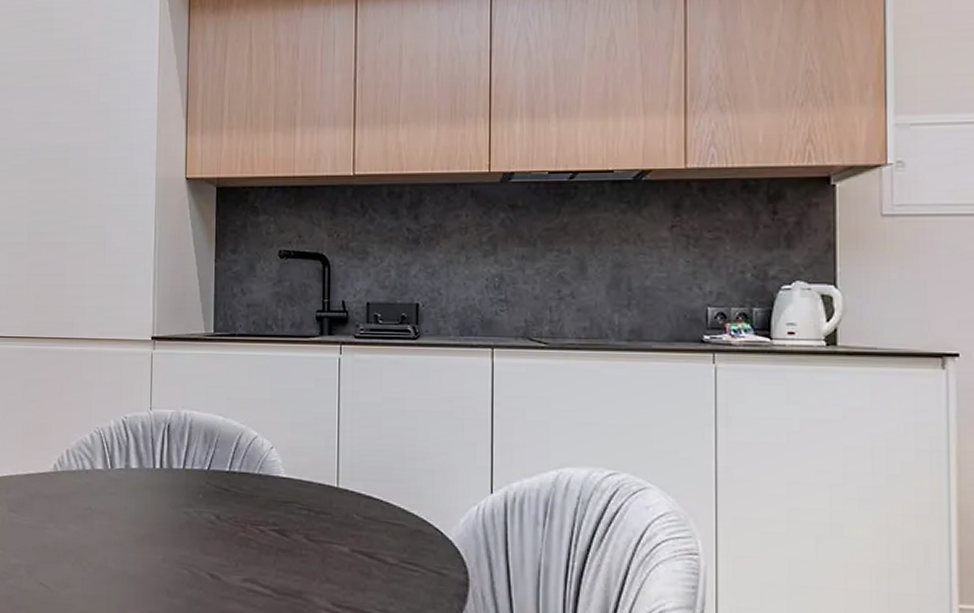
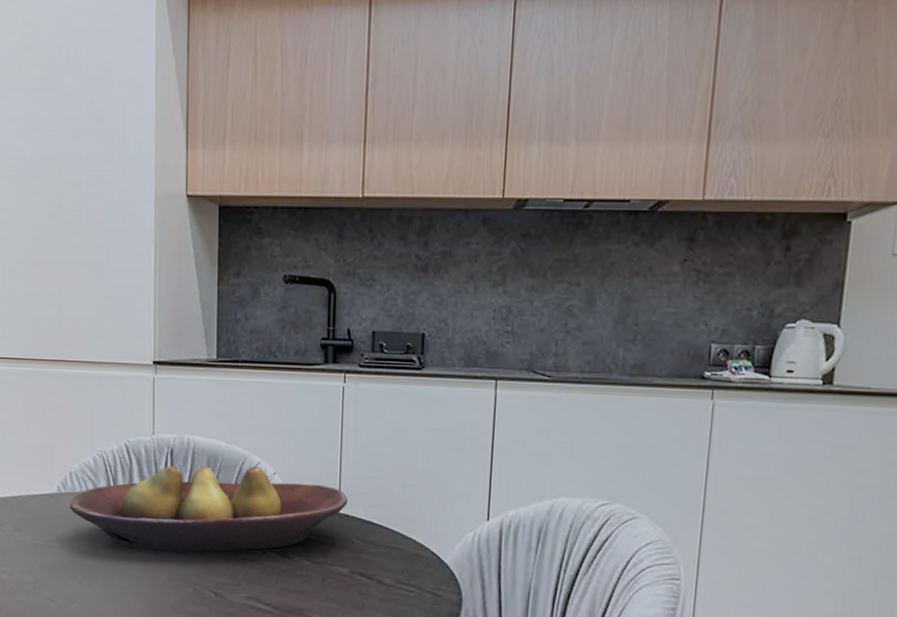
fruit bowl: none [66,440,347,532] -> present [70,466,348,553]

